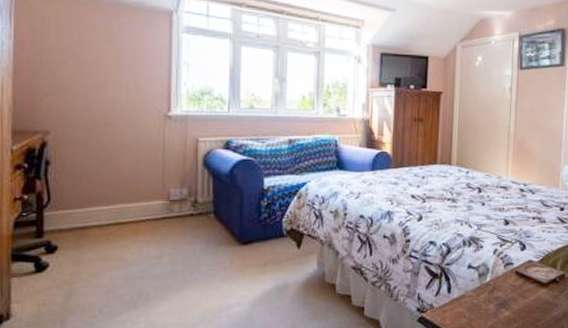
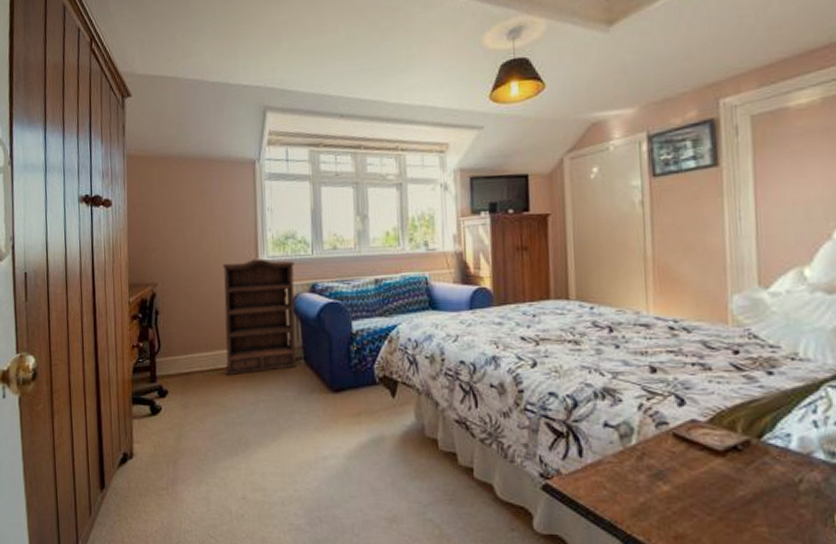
bookshelf: none [127,112,209,230] -> present [222,258,297,376]

